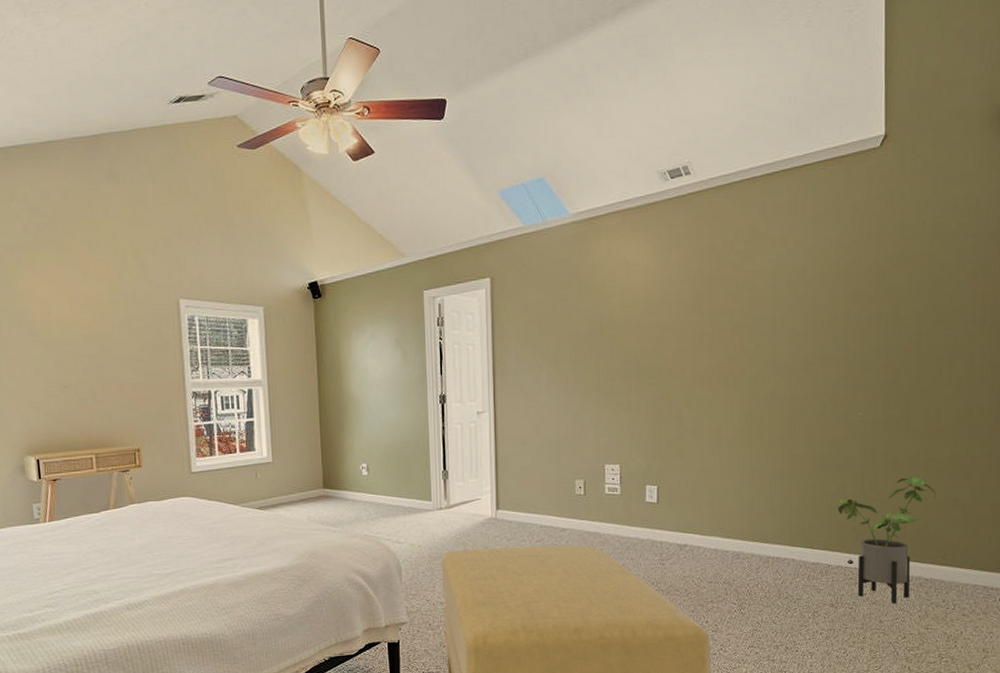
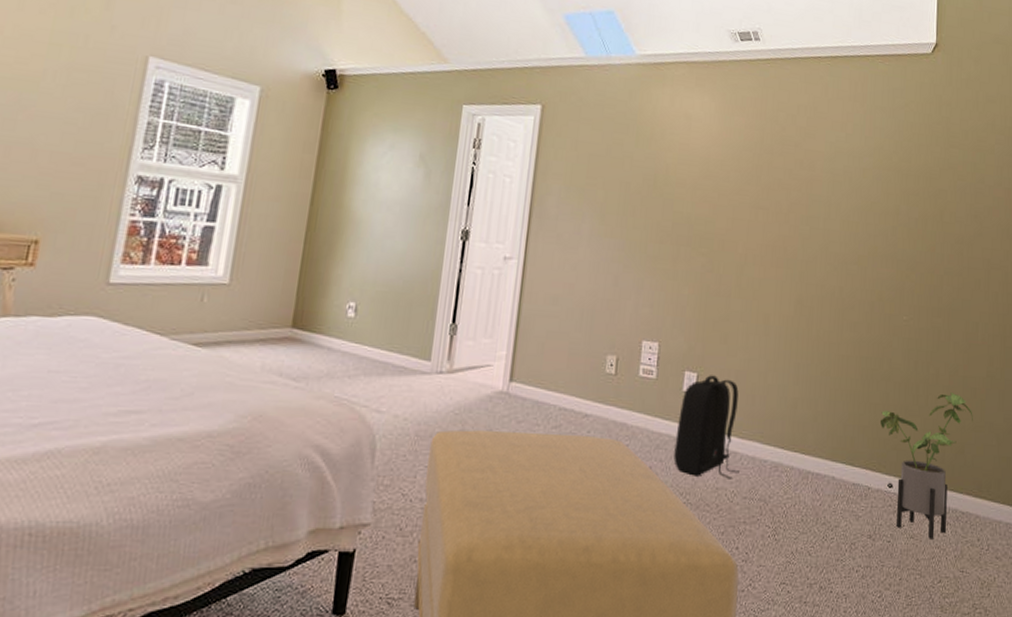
backpack: none [643,486,704,569] -> present [673,375,739,479]

